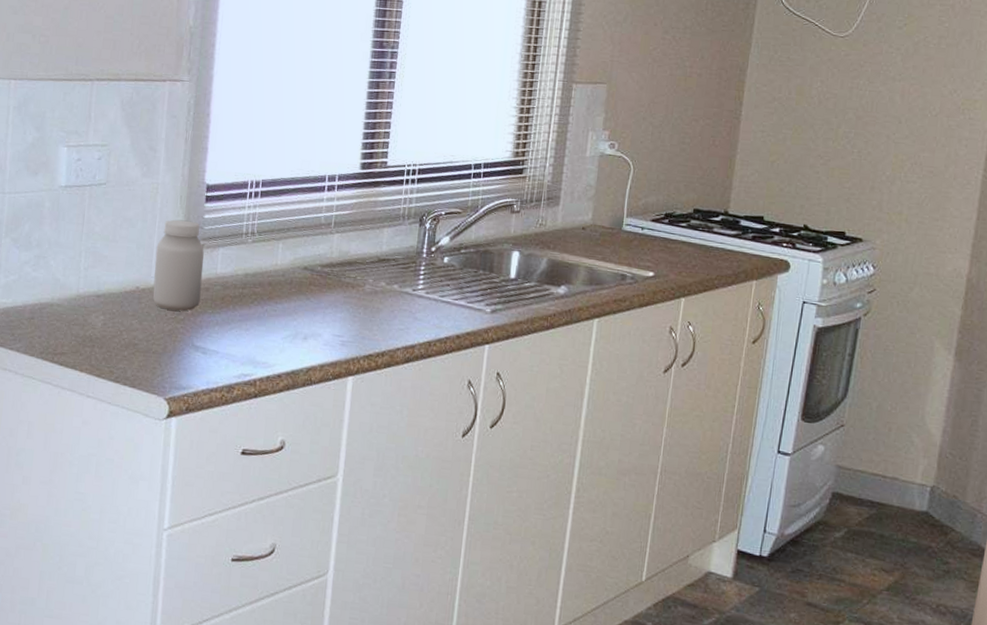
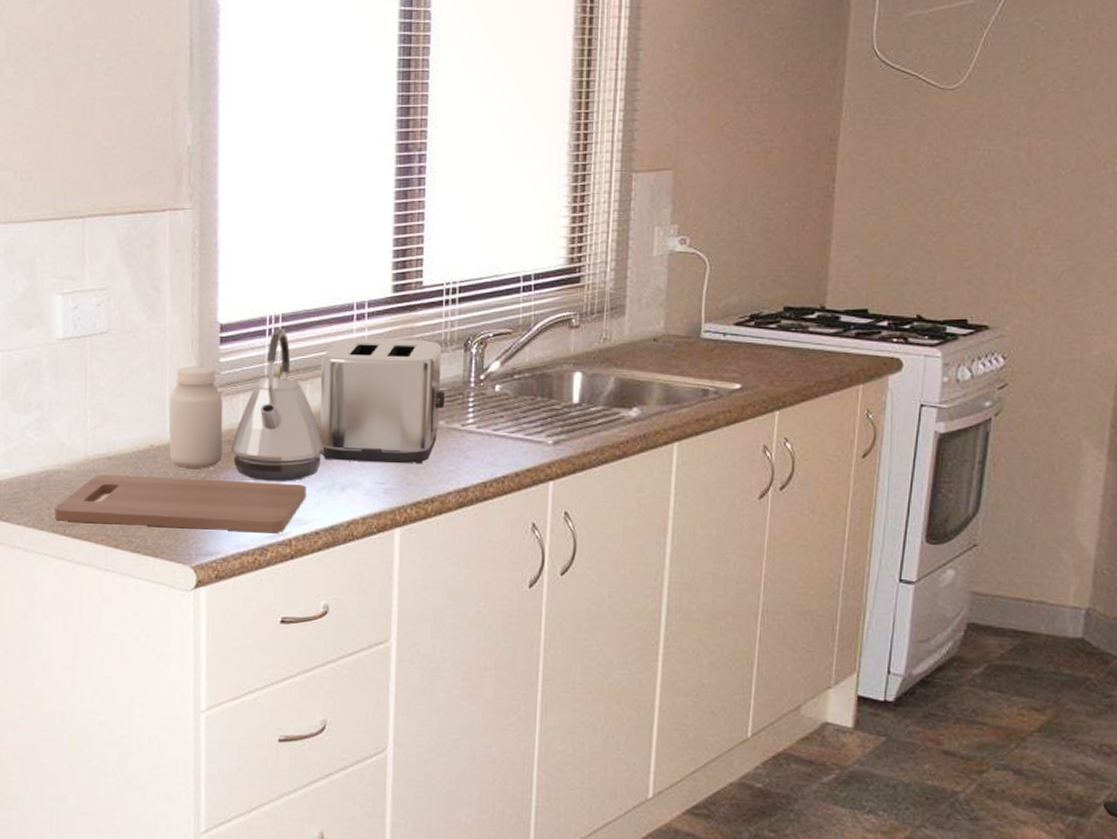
cutting board: none [45,310,273,373] -> present [55,474,307,533]
kettle: none [208,192,292,329] -> present [231,328,325,482]
toaster: none [288,206,401,321] -> present [320,338,446,464]

